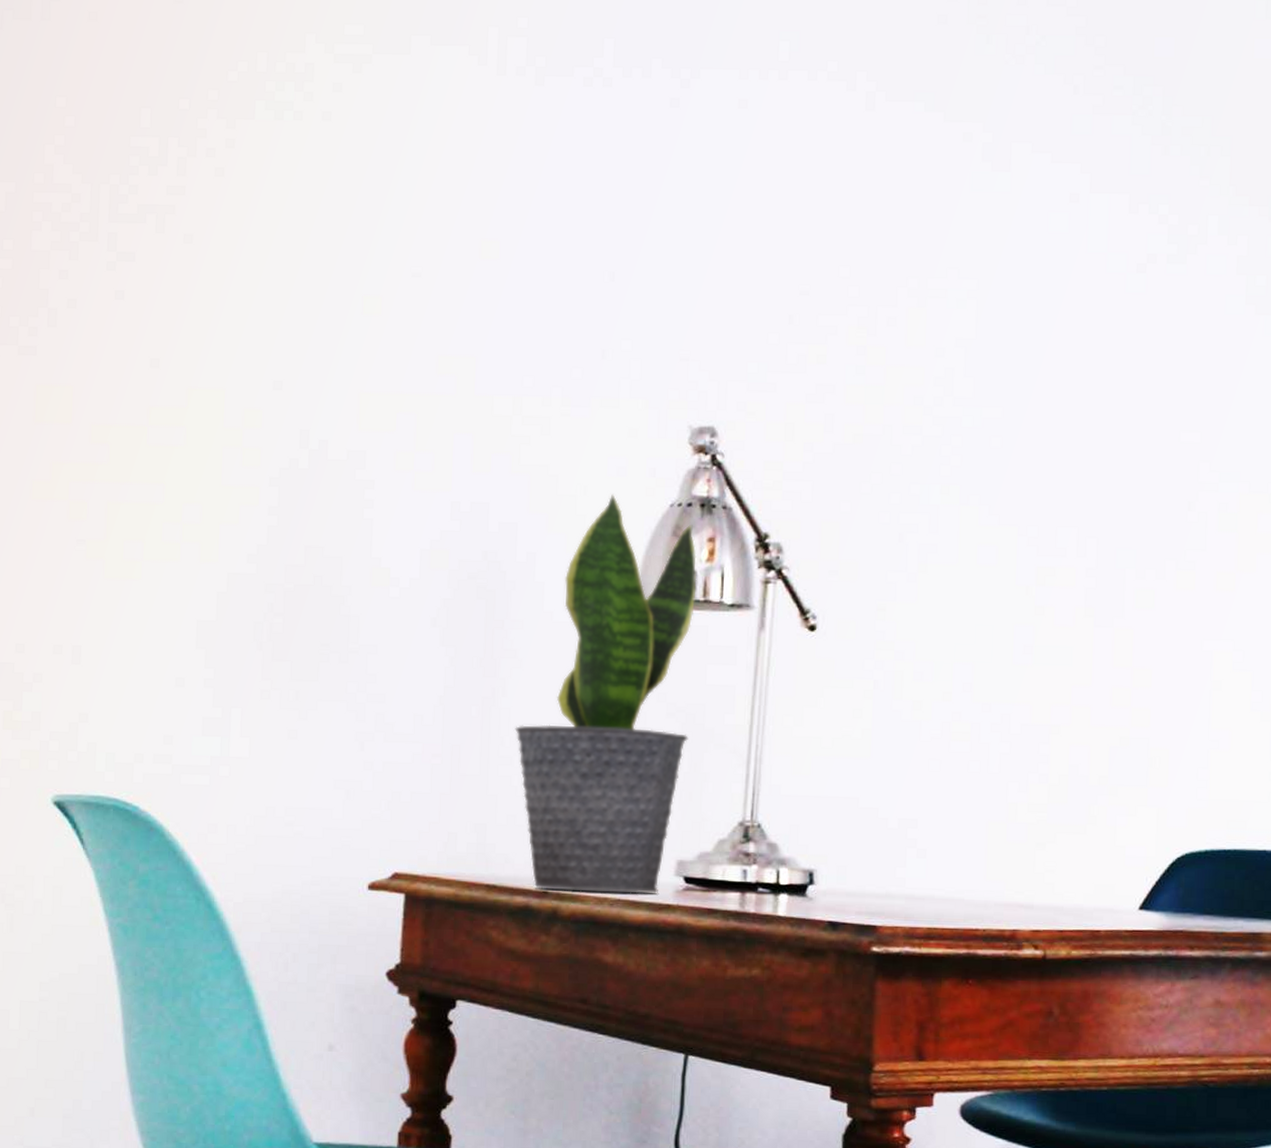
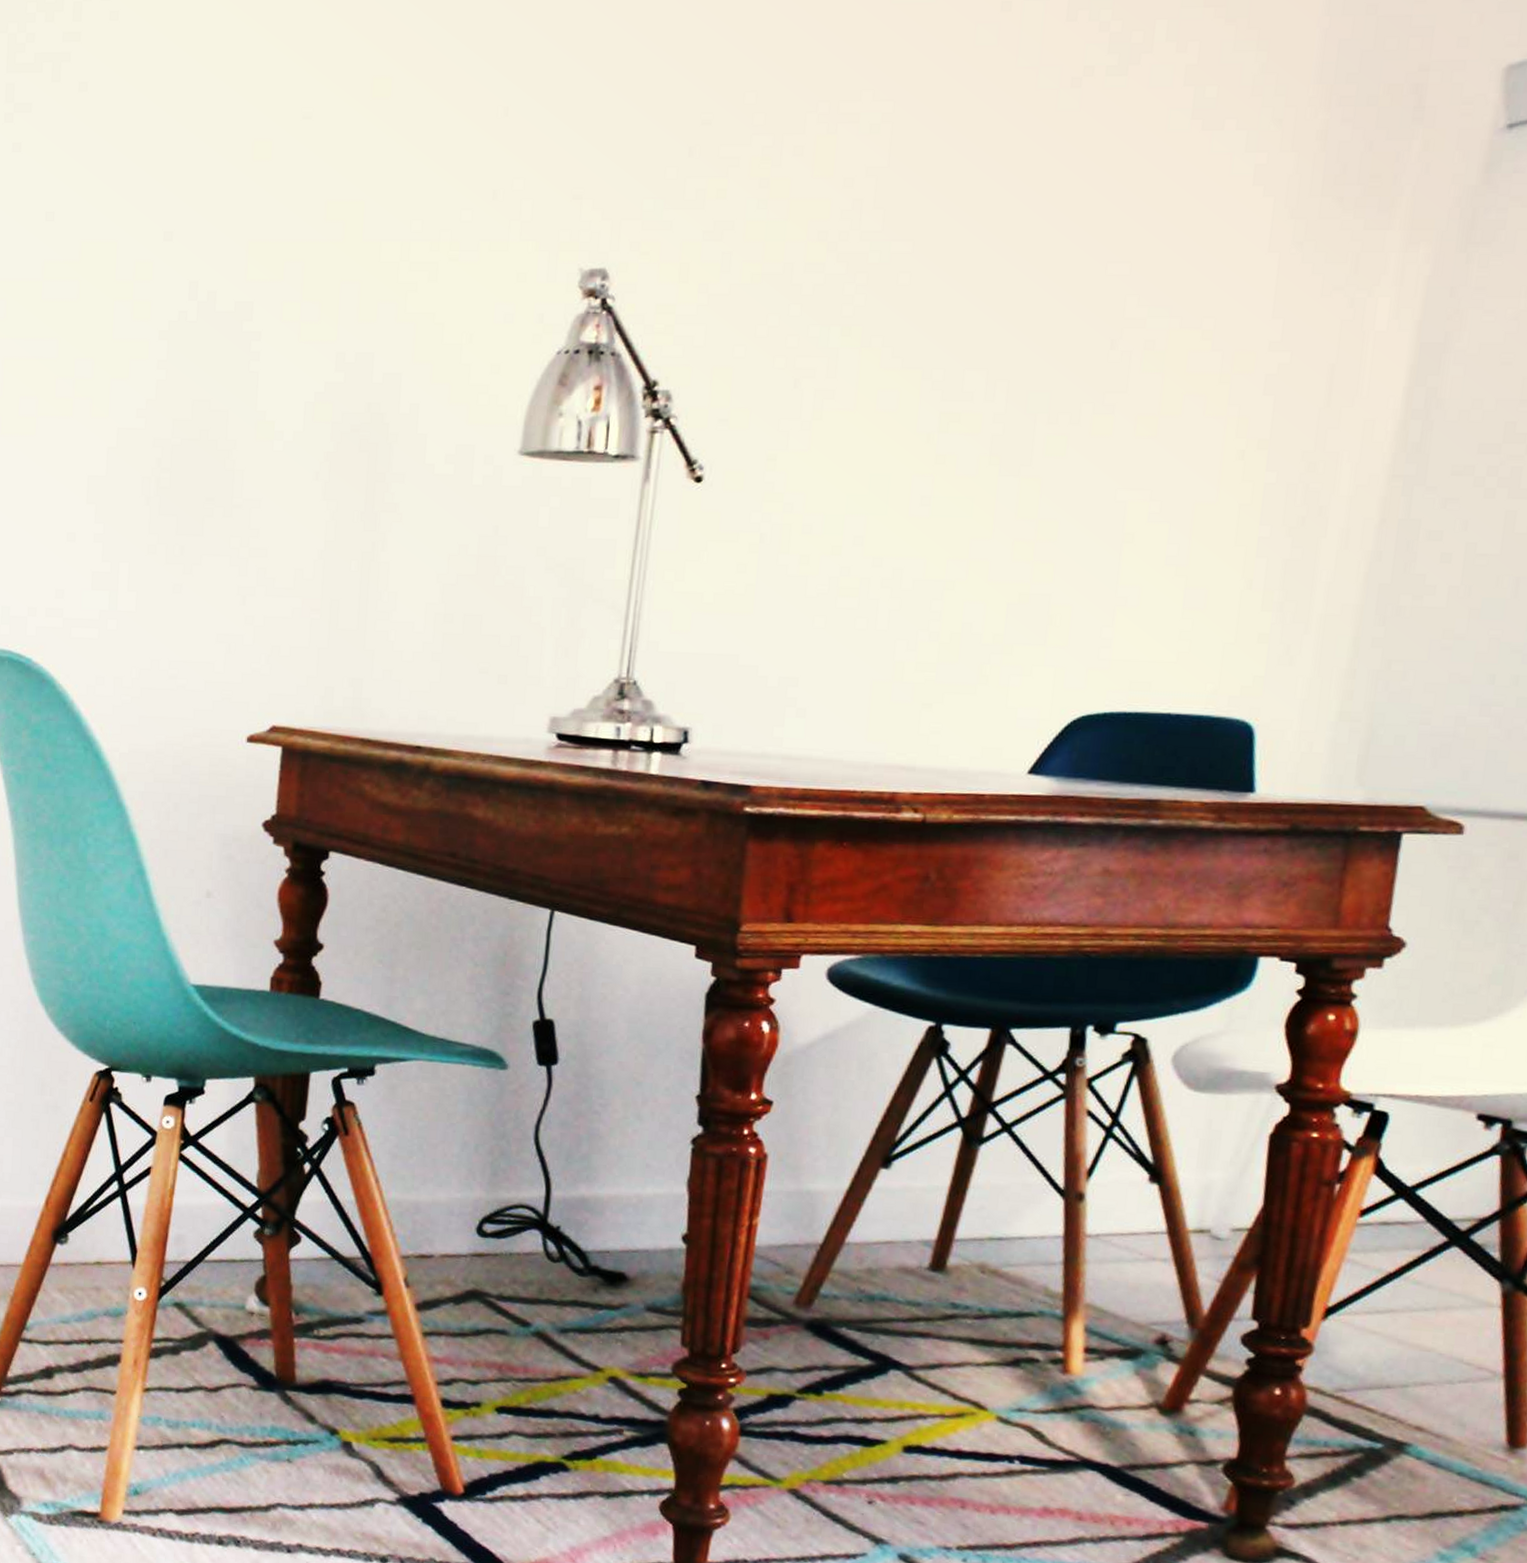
potted plant: present [515,493,697,893] -> none [393,341,582,750]

